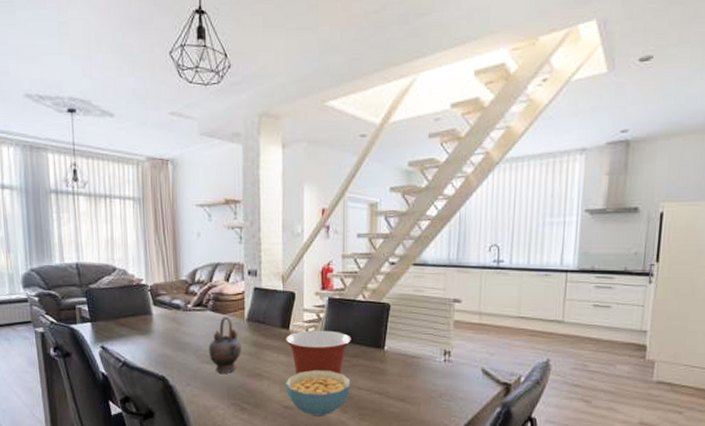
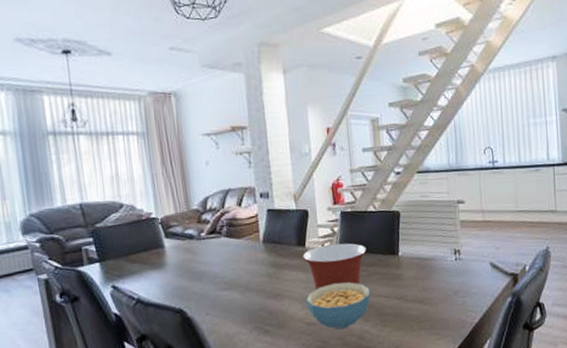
teapot: present [208,316,242,373] -> none [225,240,260,298]

